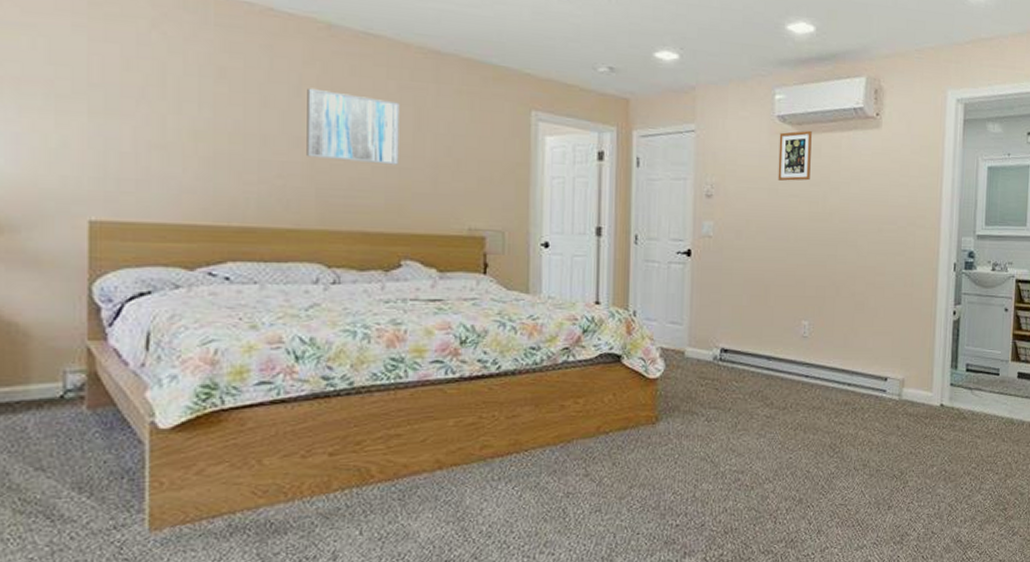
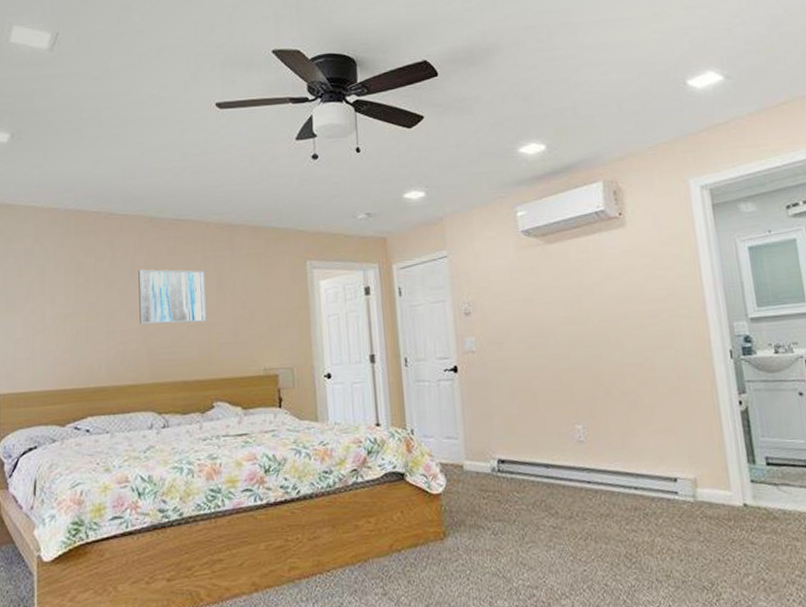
picture frame: present [778,130,812,181] -> none [526,239,562,290]

